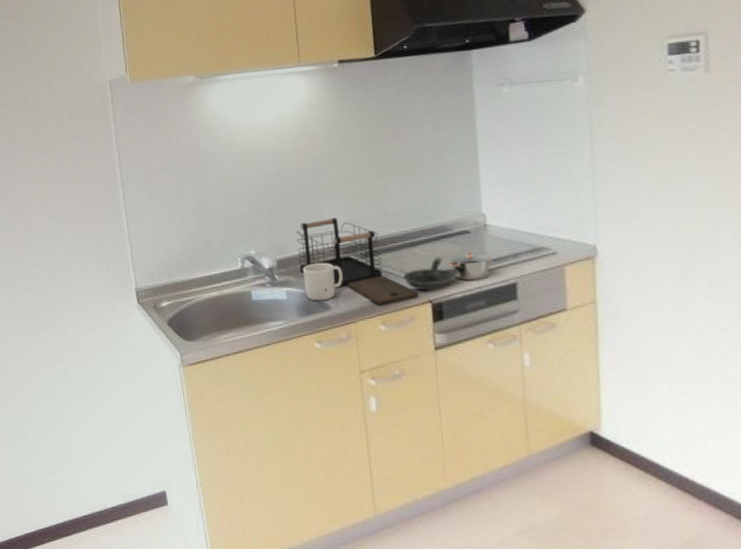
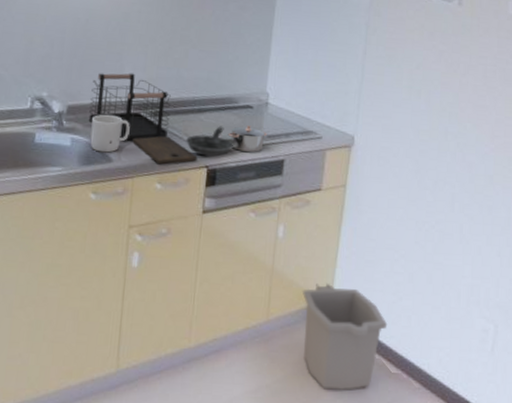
bucket: none [565,410,677,528] -> present [303,282,388,391]

